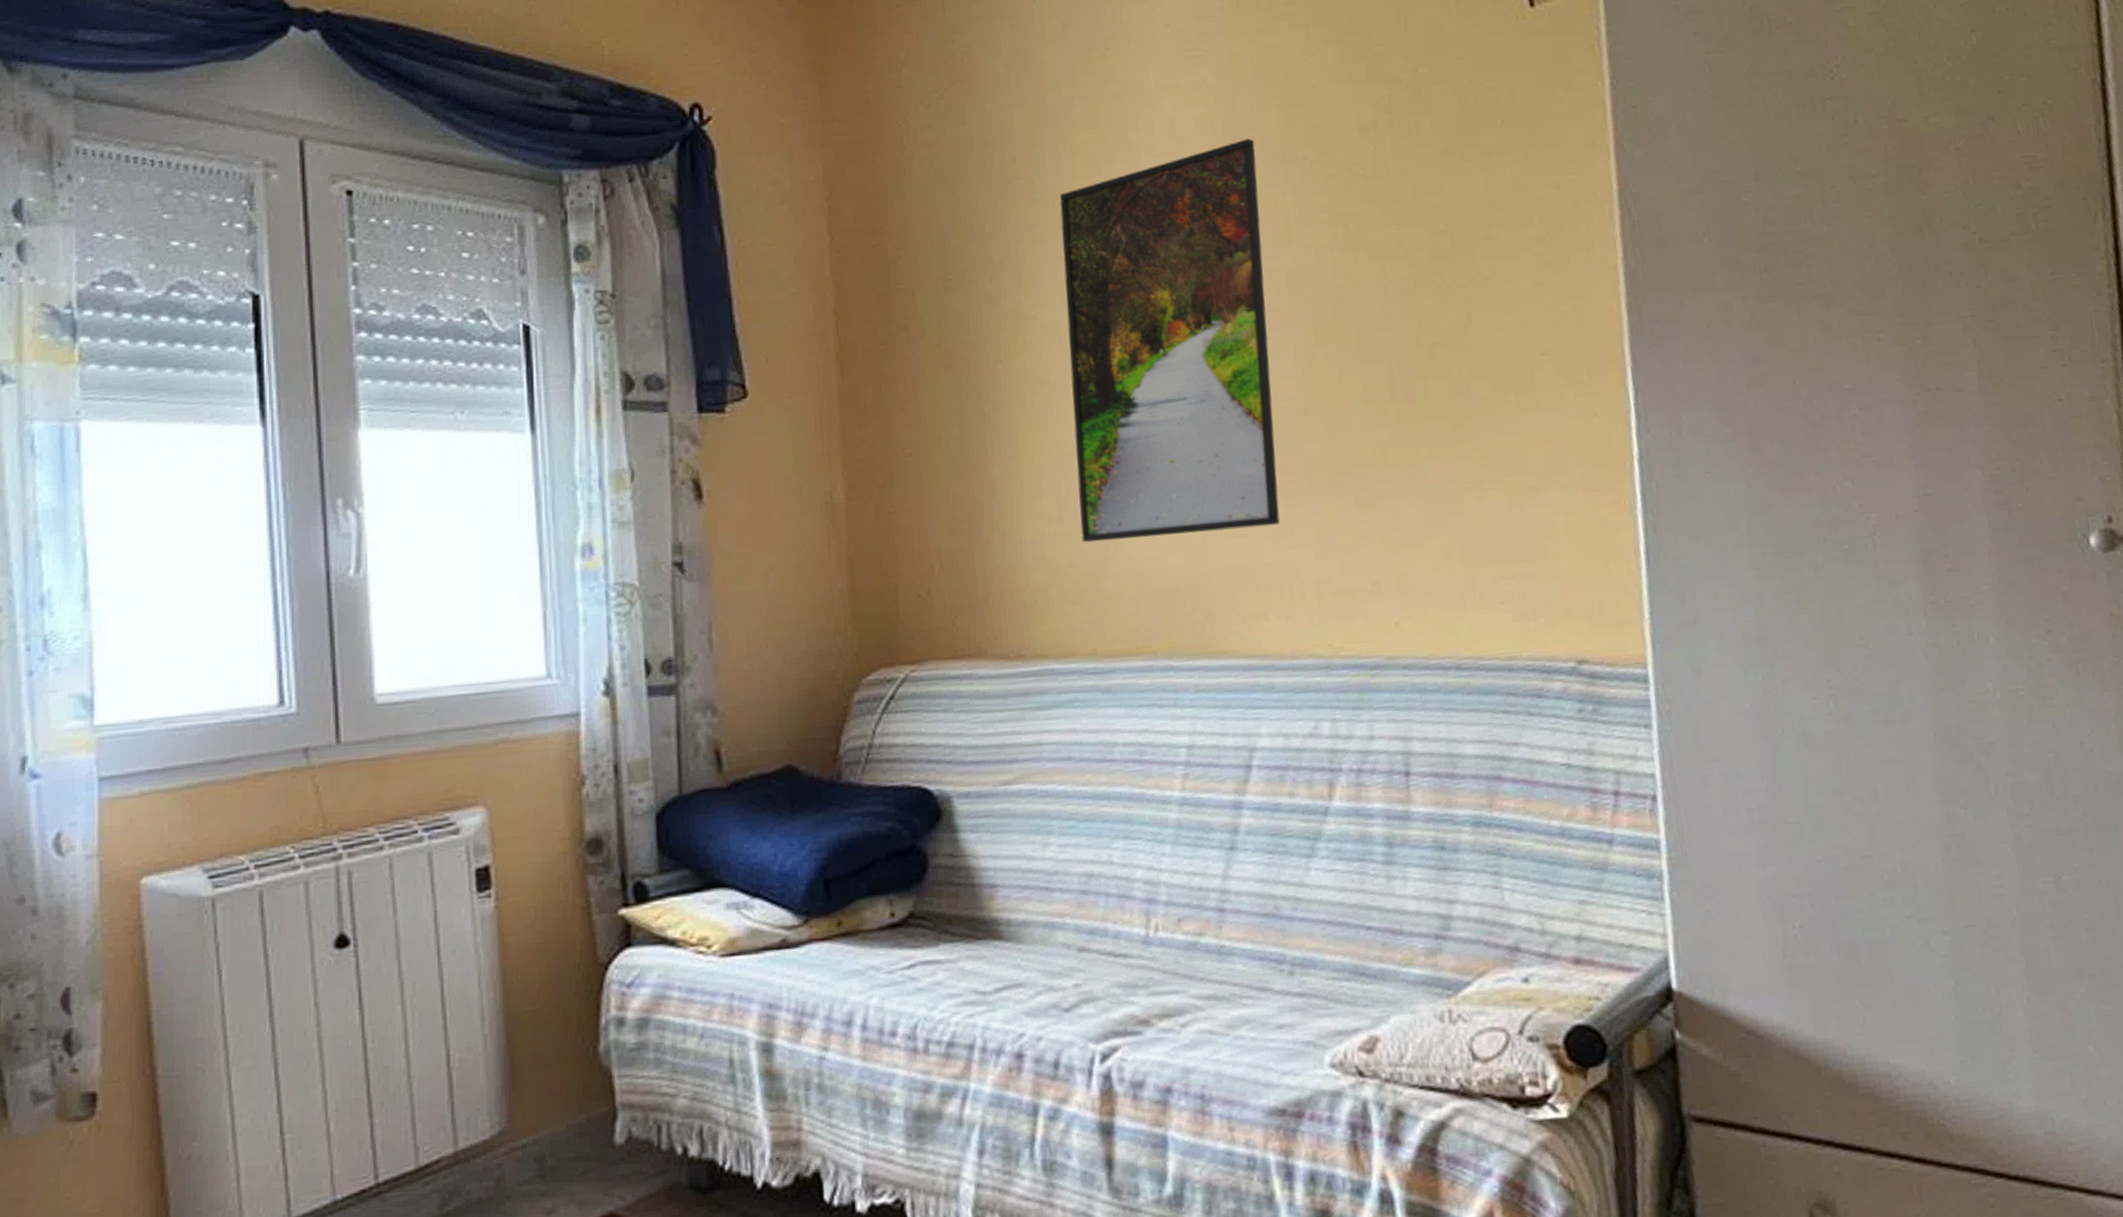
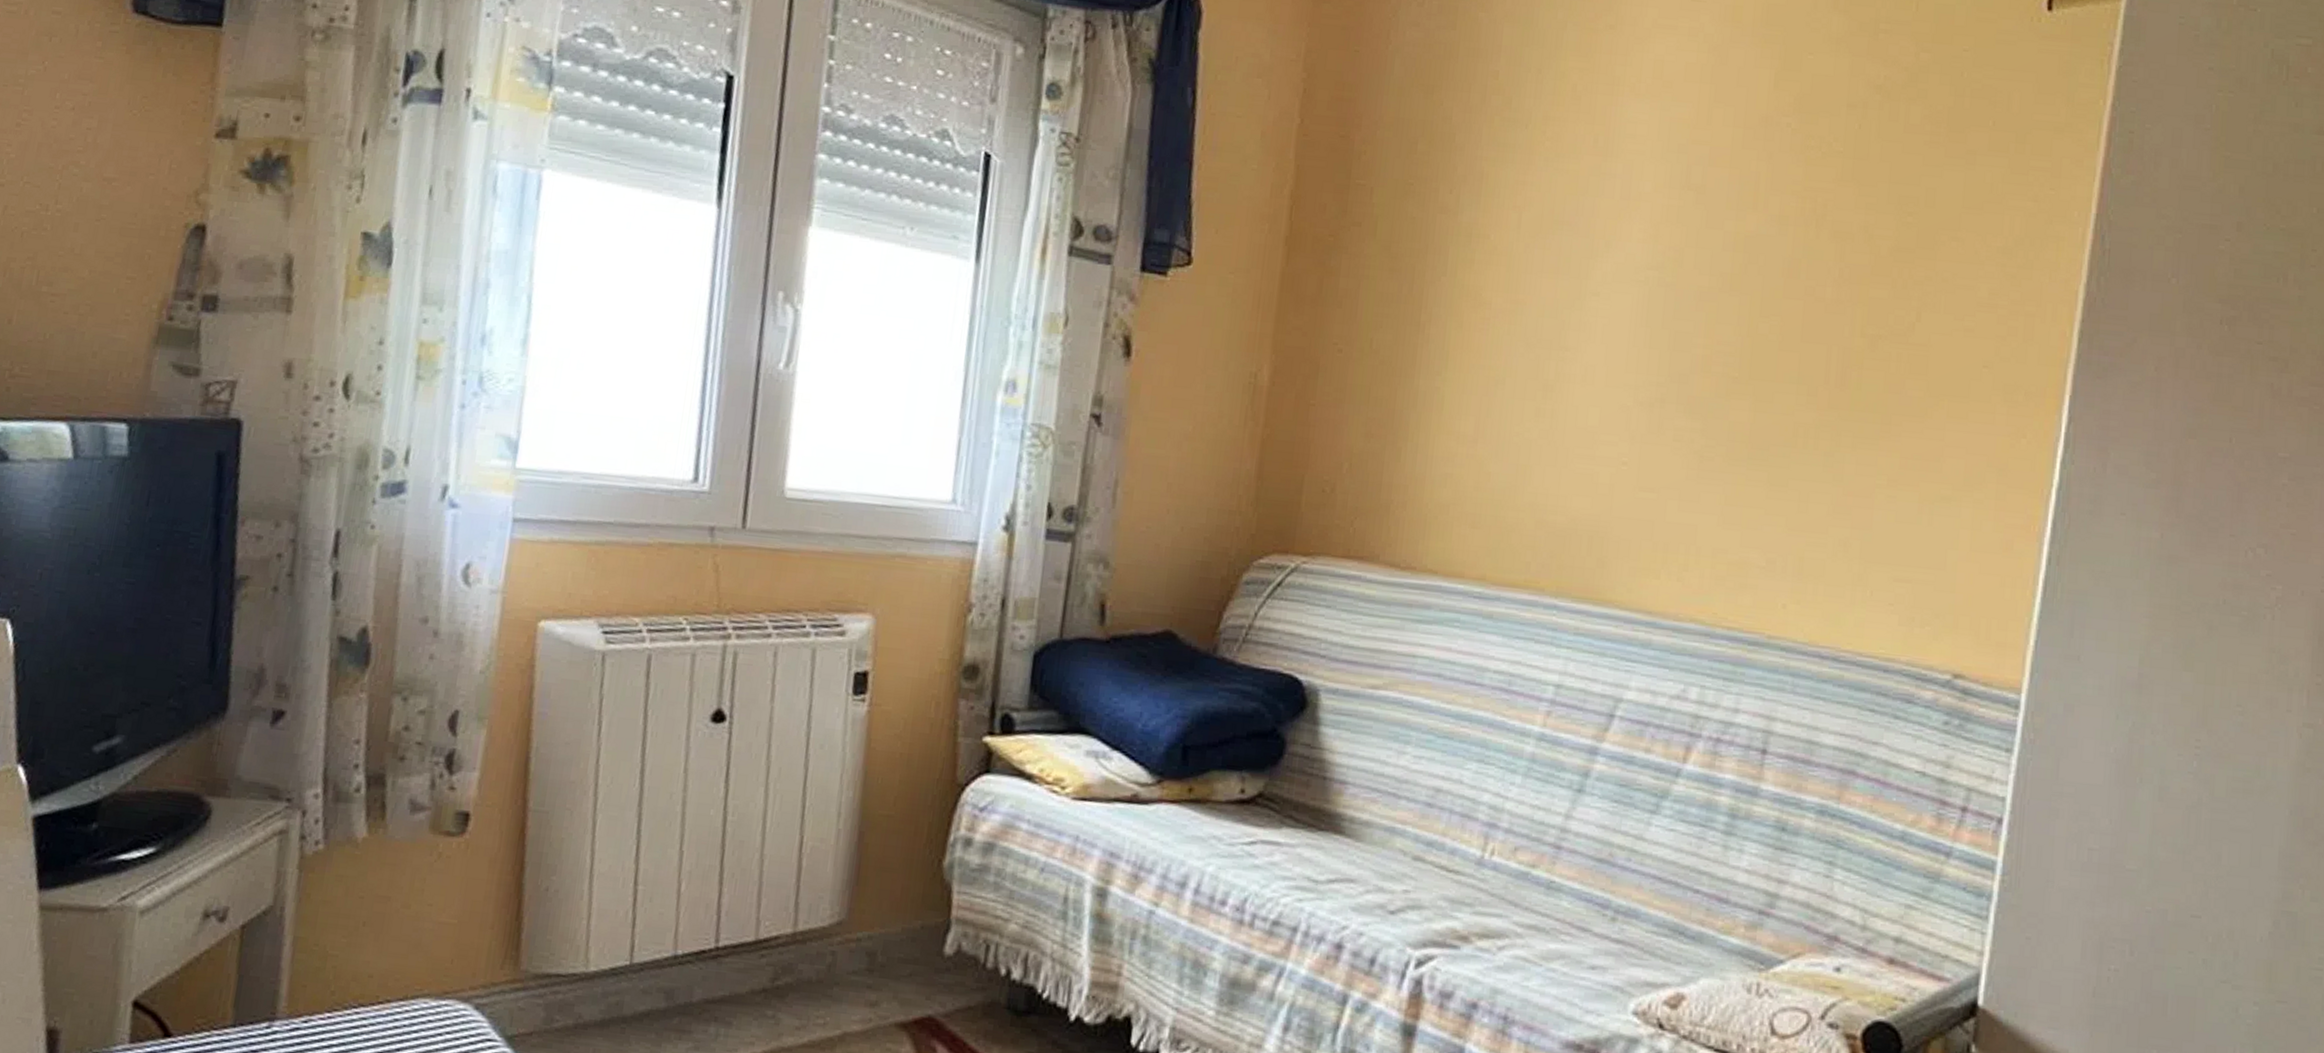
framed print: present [1059,138,1280,543] -> none [1492,94,1741,487]

